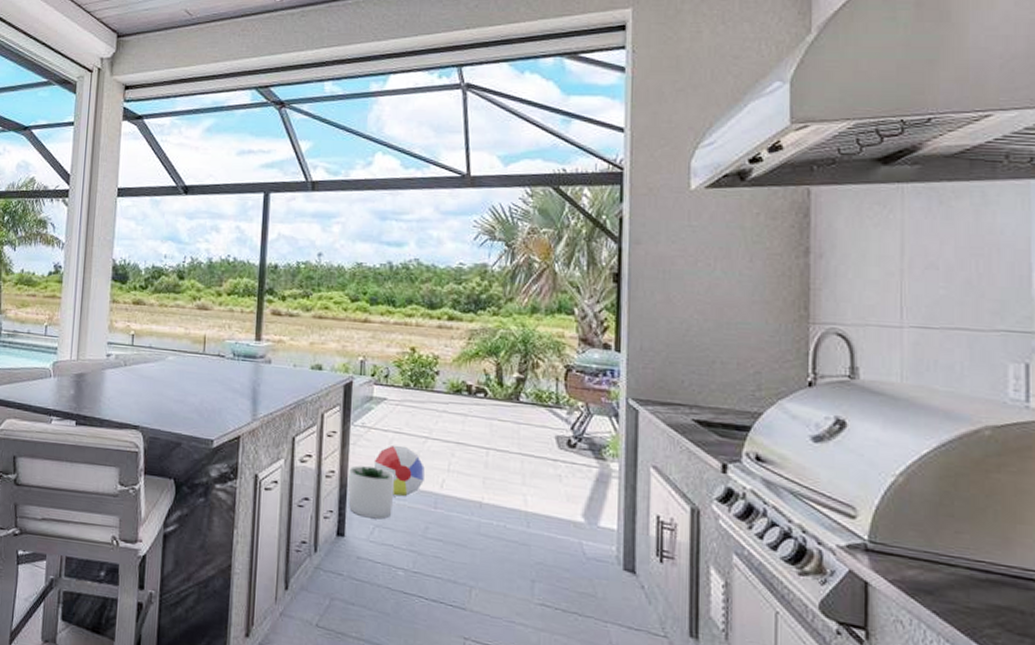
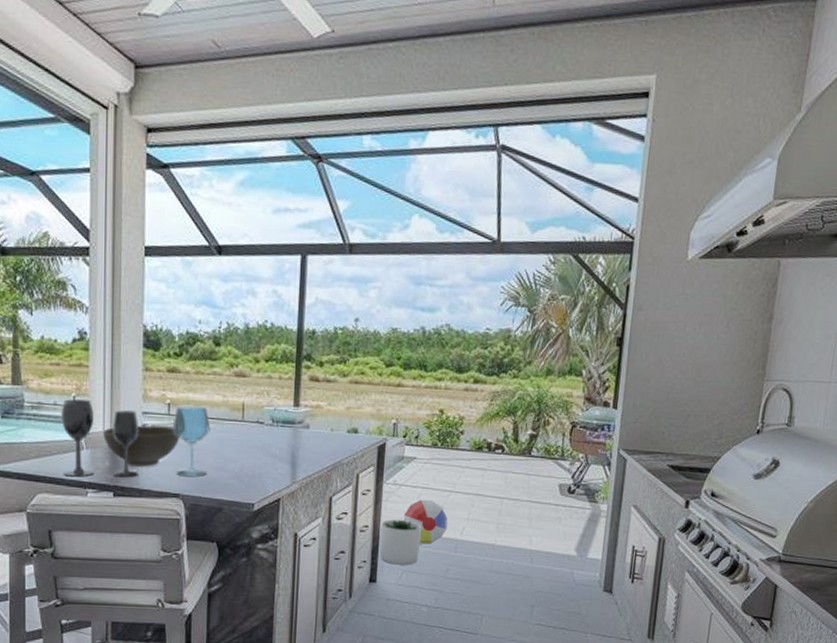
wine glass: none [30,328,63,404] -> present [60,399,94,477]
bowl: none [70,355,142,397] -> present [103,425,180,467]
wine glass: none [77,339,104,407] -> present [113,409,139,478]
wine glass: none [135,337,172,409] -> present [172,406,211,477]

